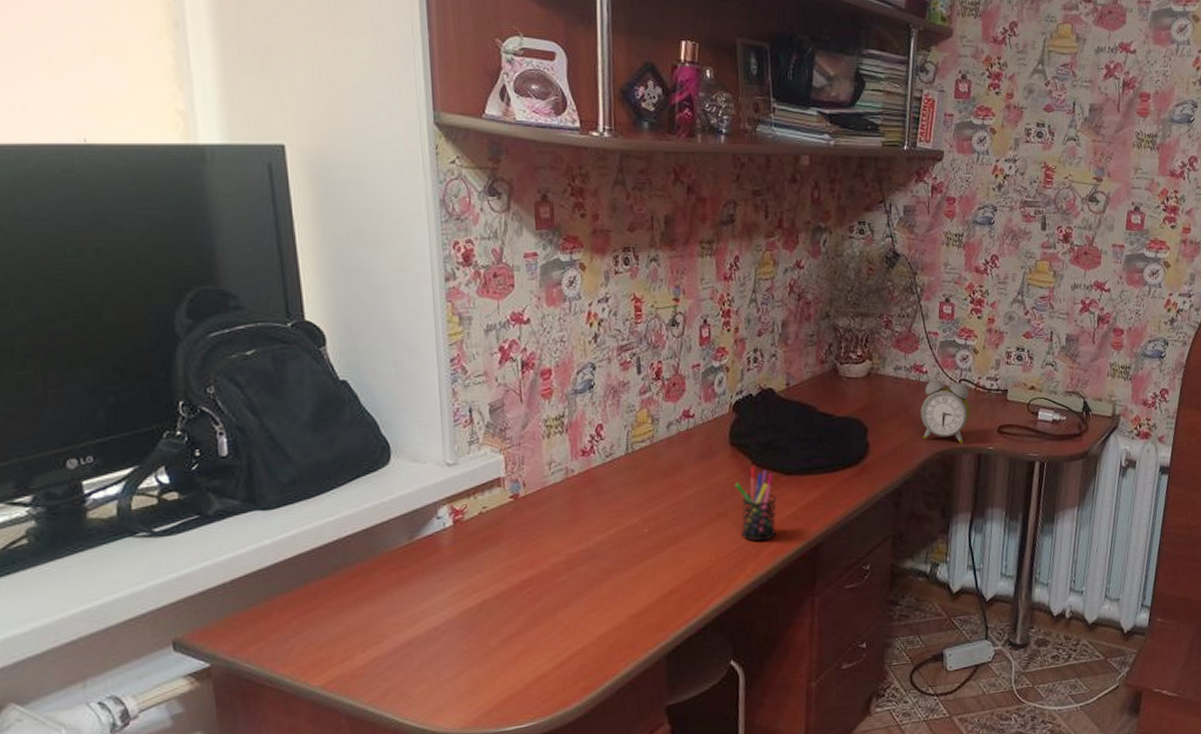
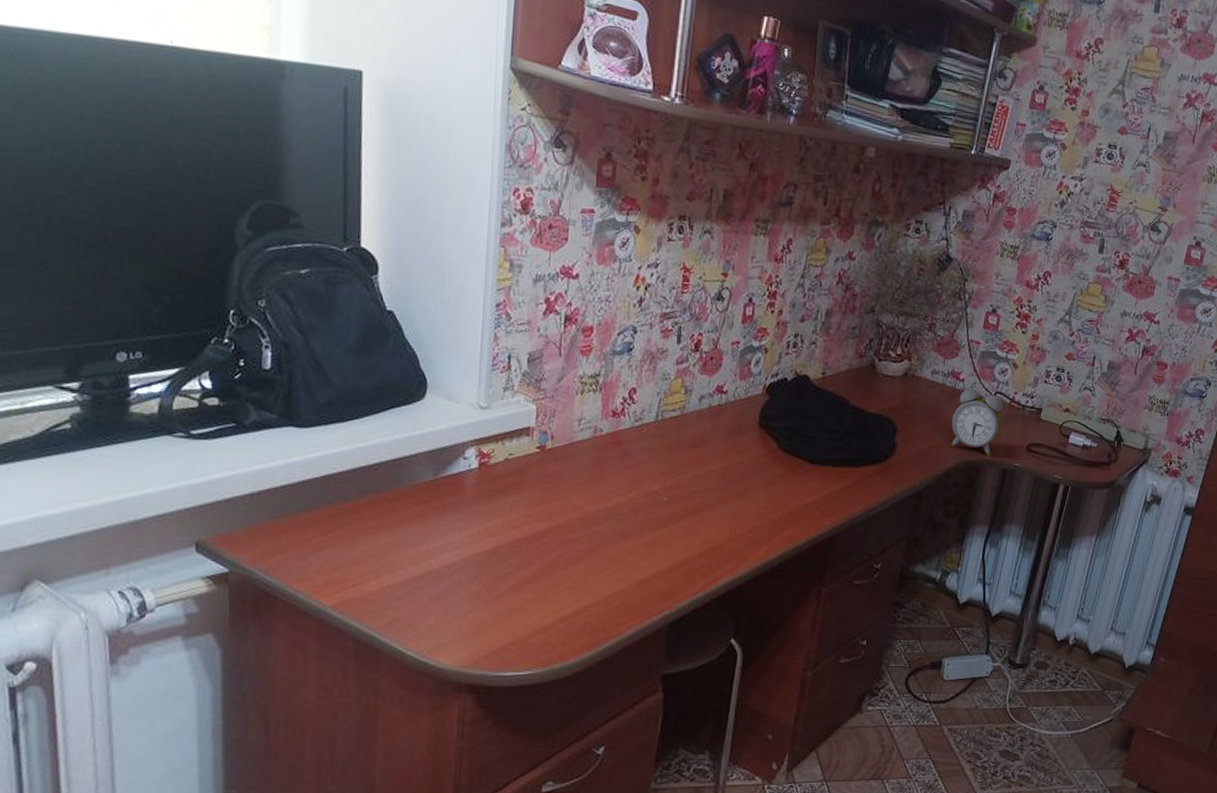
pen holder: present [734,465,777,542] -> none [758,449,798,526]

